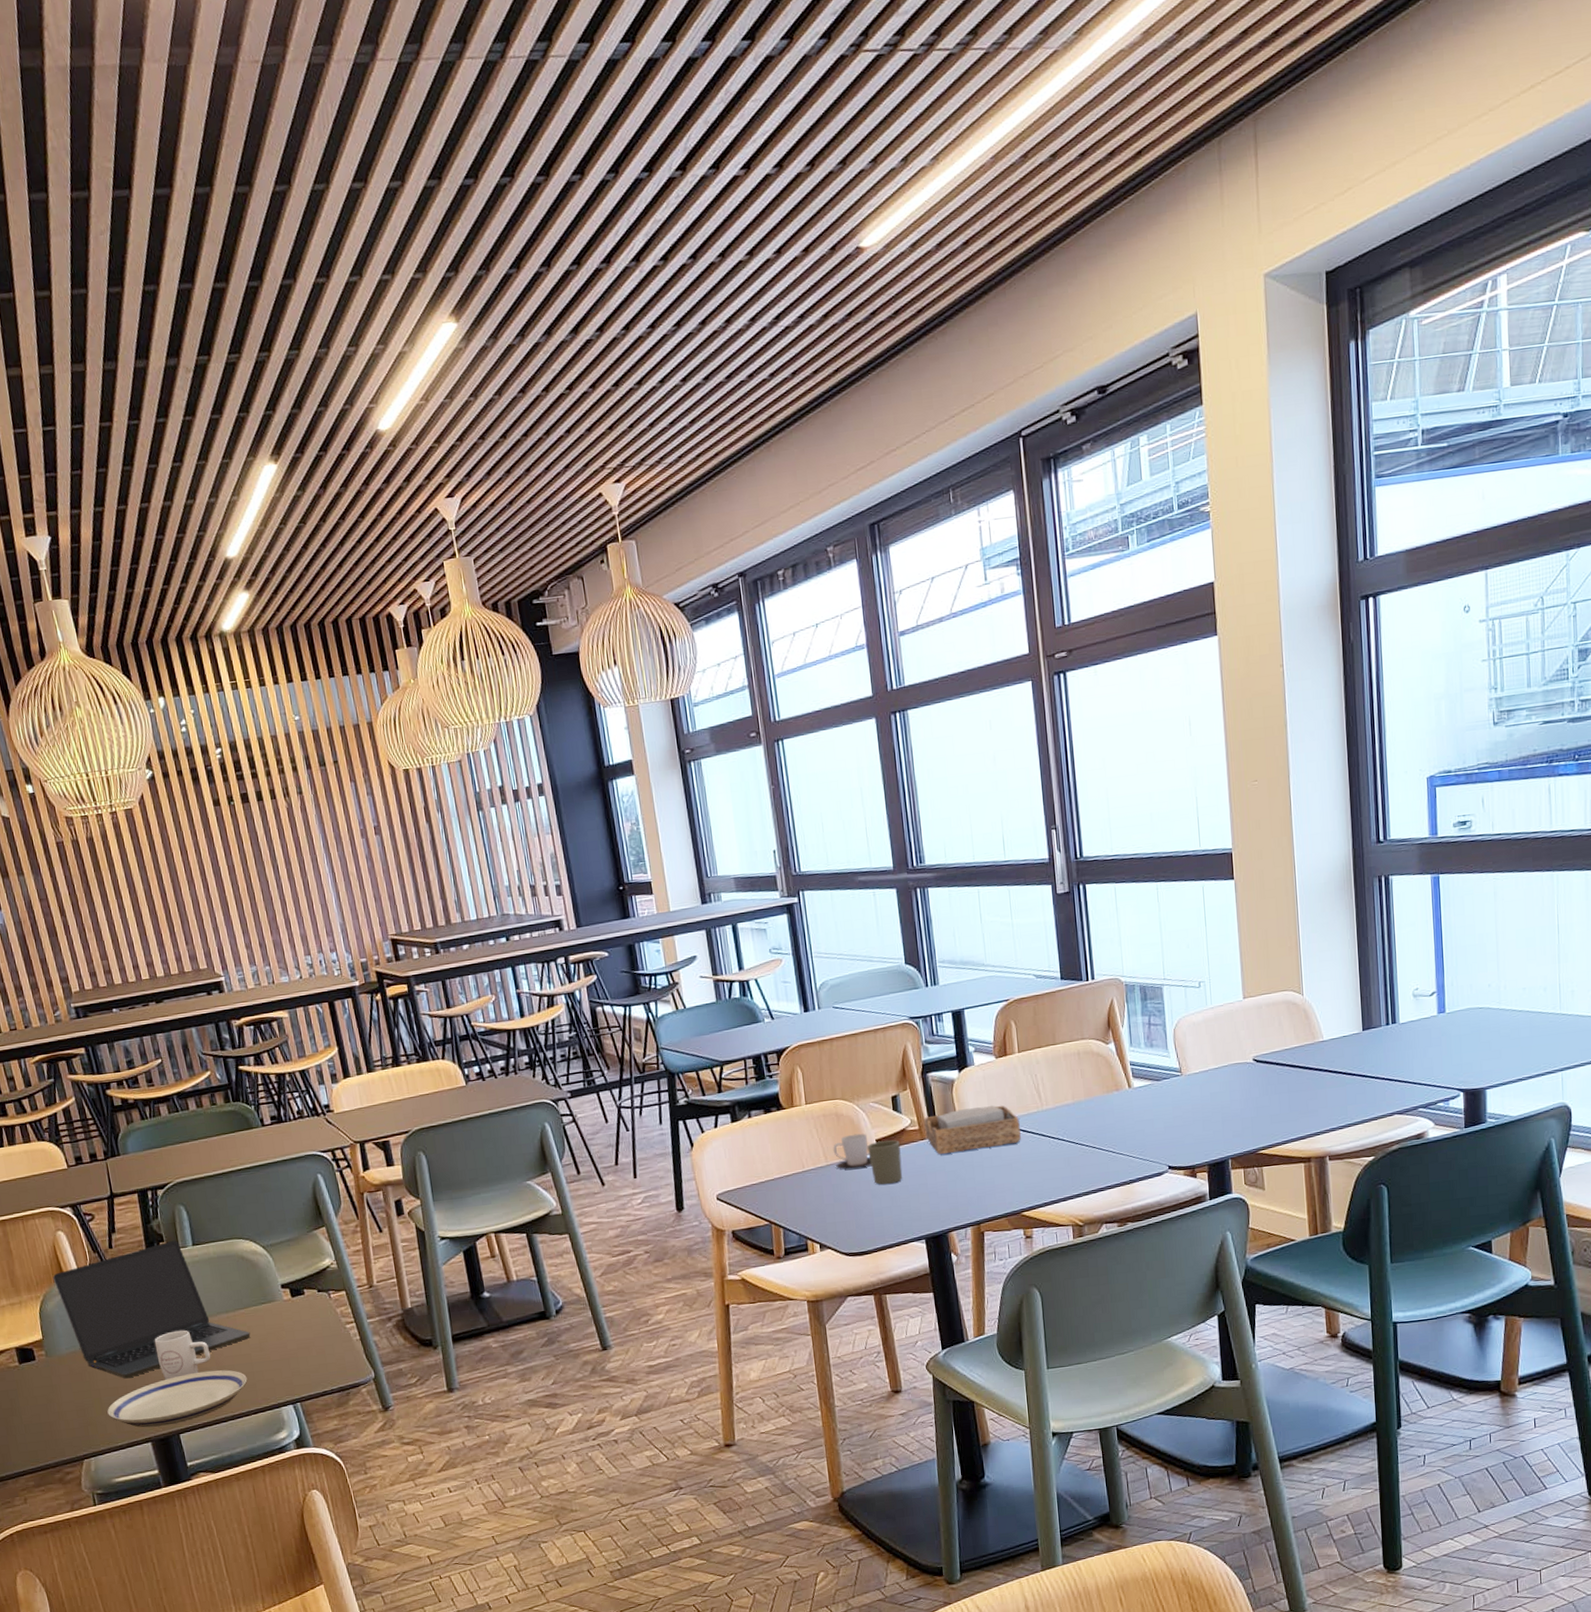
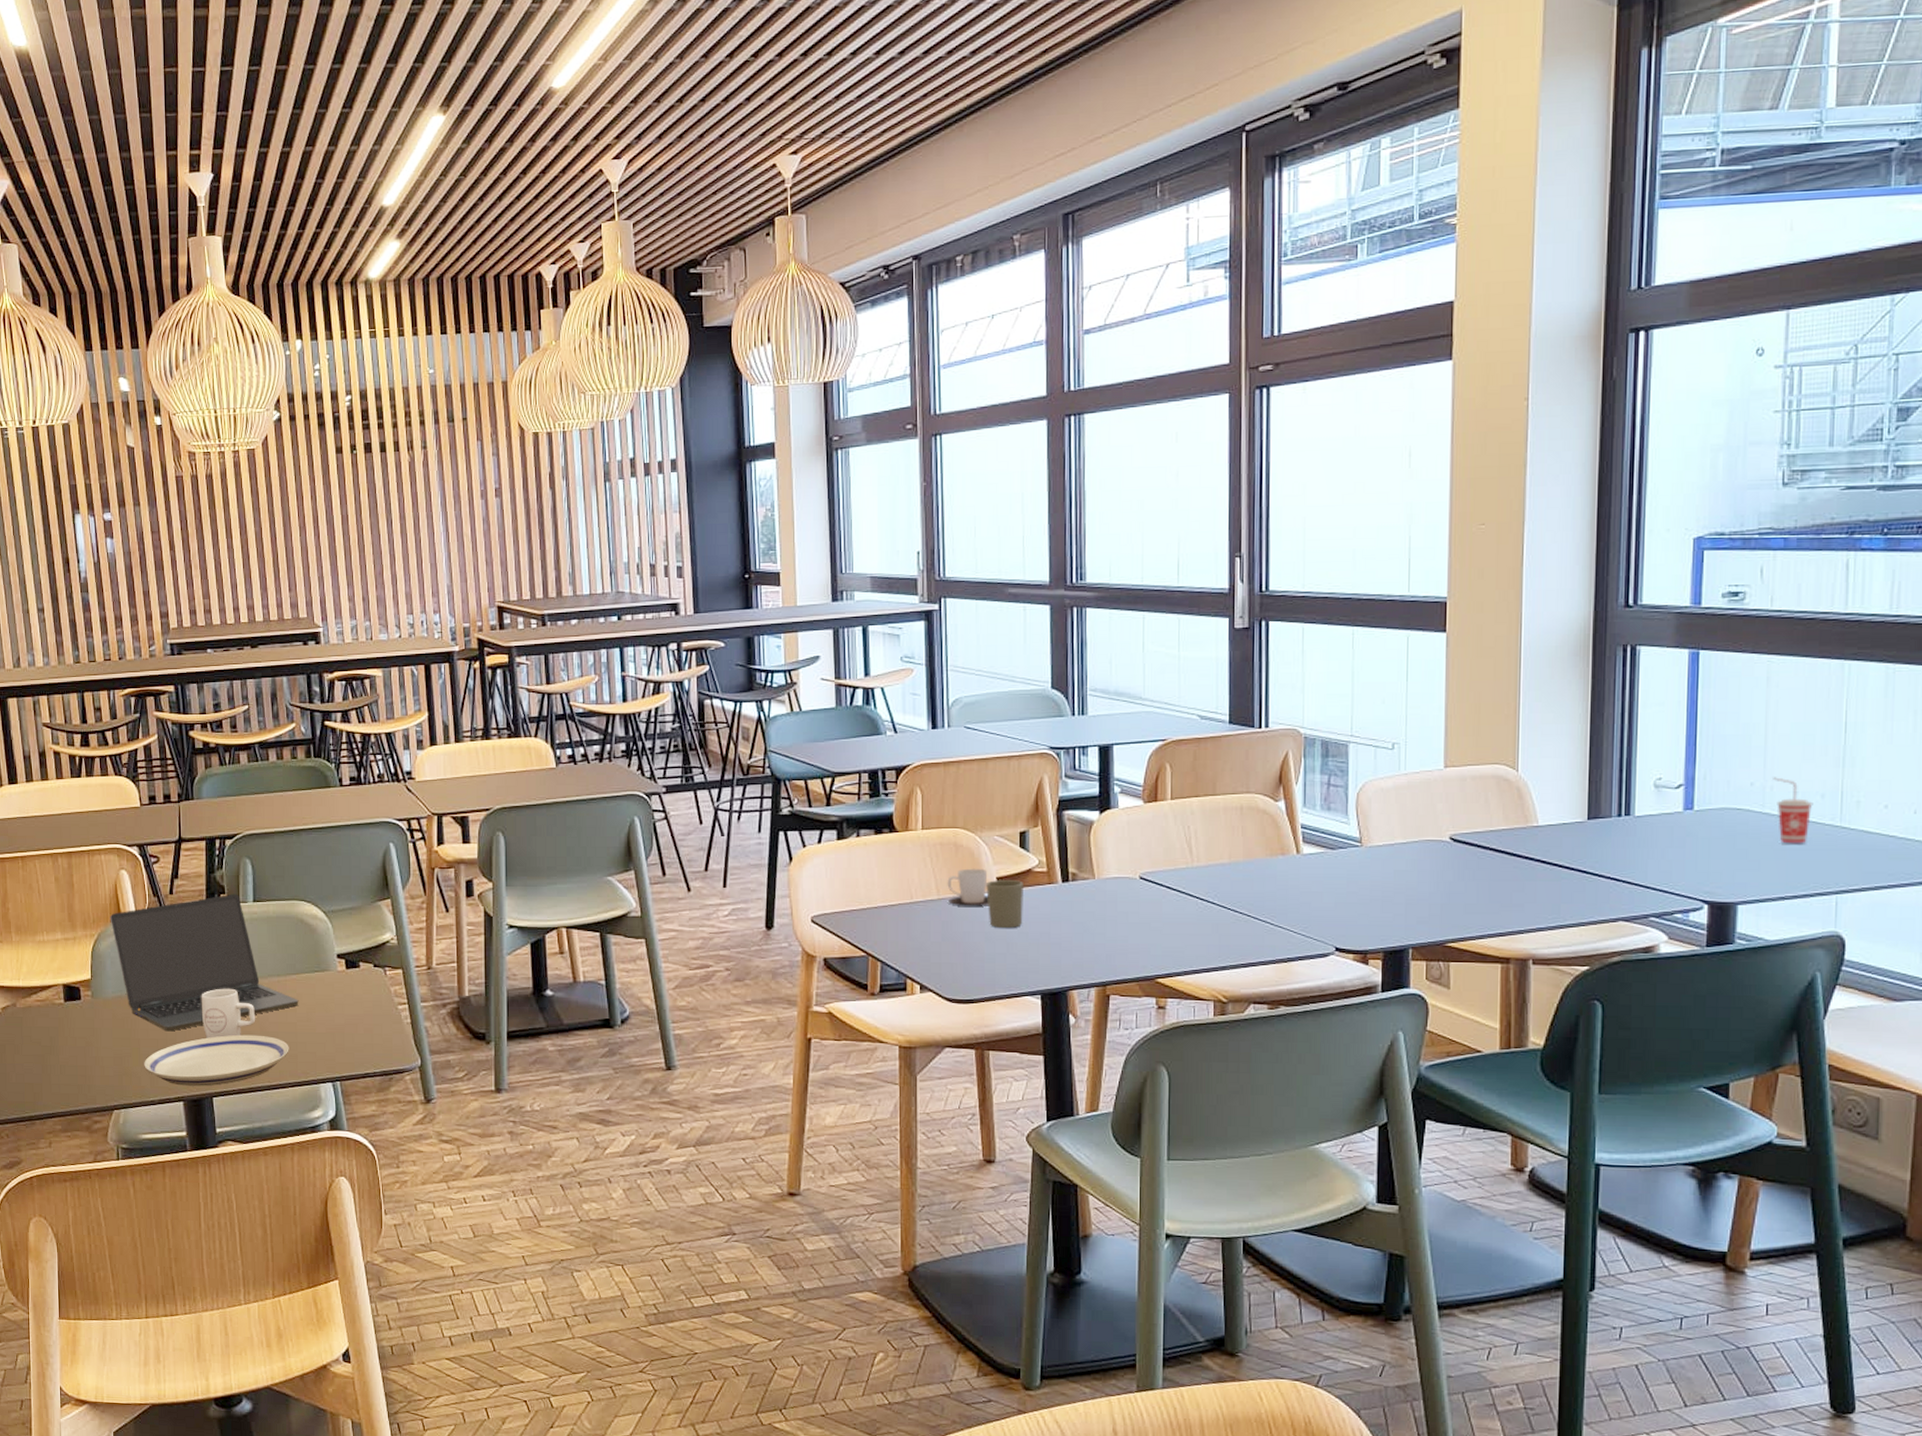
napkin holder: present [924,1105,1022,1155] -> none [1054,854,1165,903]
beverage cup: none [1505,977,1538,1033] -> present [1773,777,1813,844]

